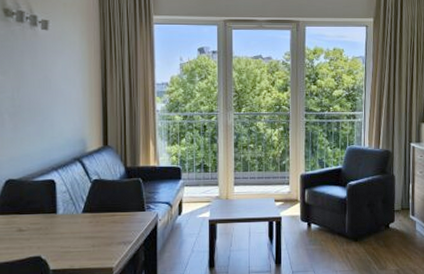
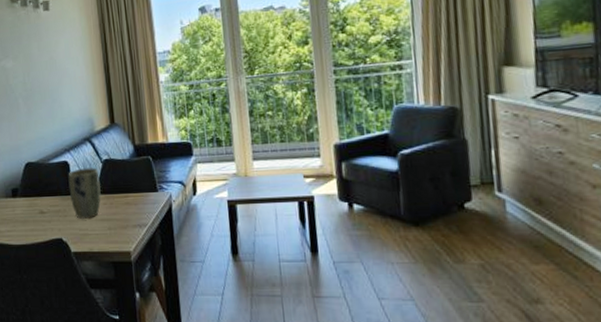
plant pot: none [53,186,88,238] -> present [68,167,102,220]

